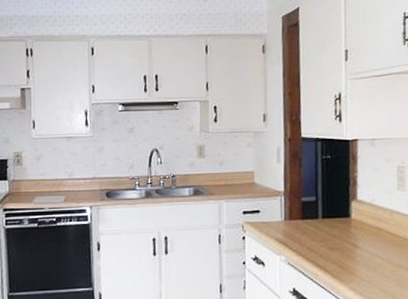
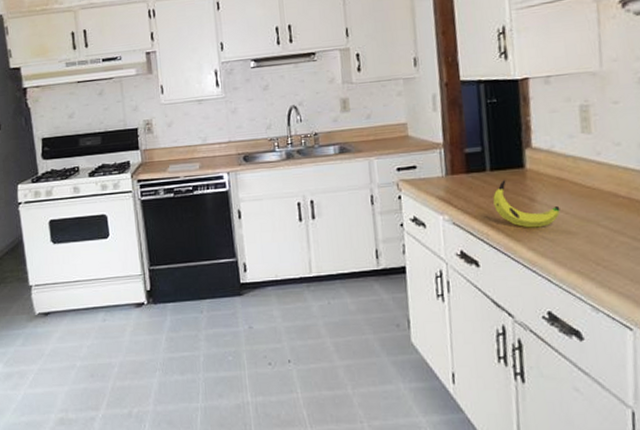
banana: none [323,226,377,271] -> present [493,179,561,228]

